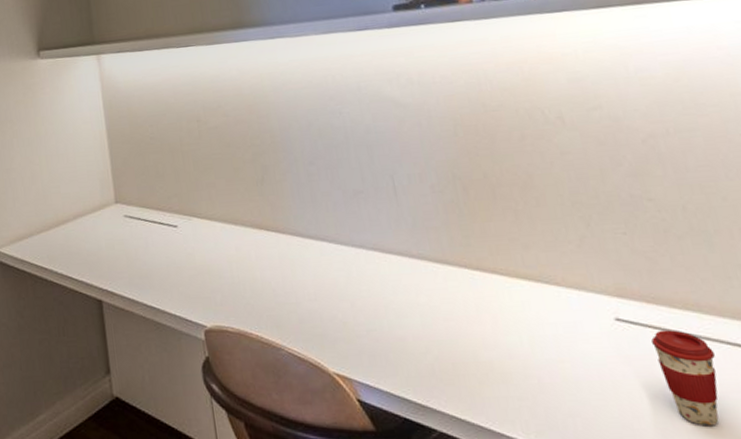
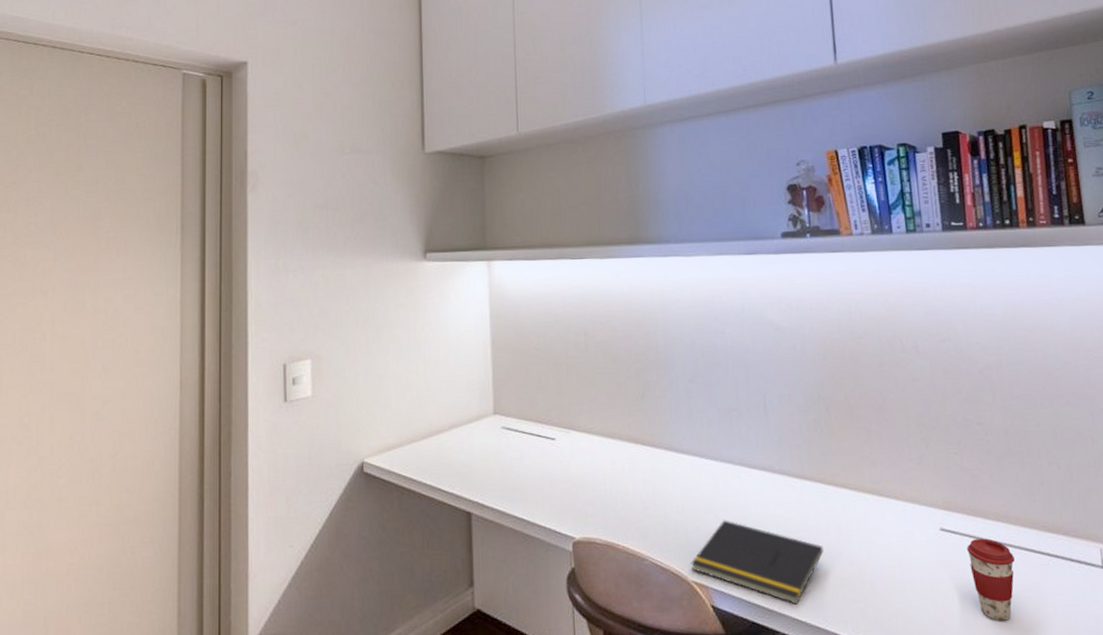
notepad: none [330,308,478,401] -> present [691,520,824,605]

